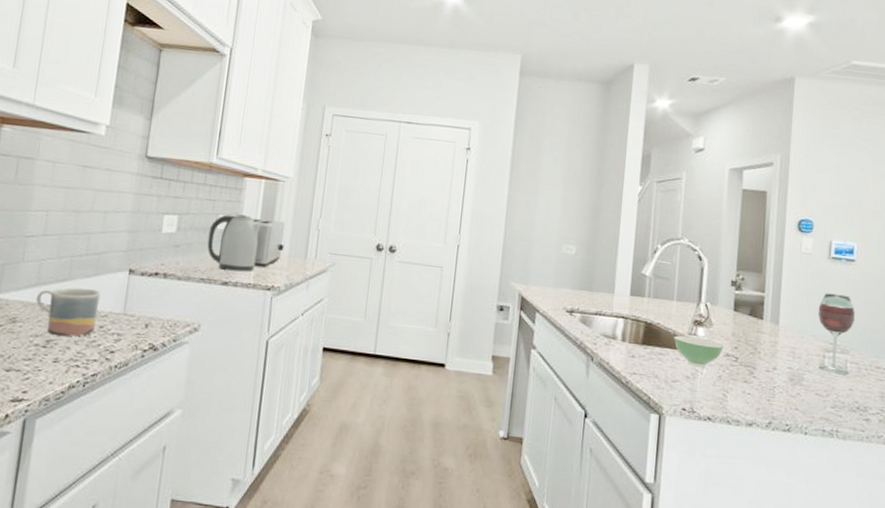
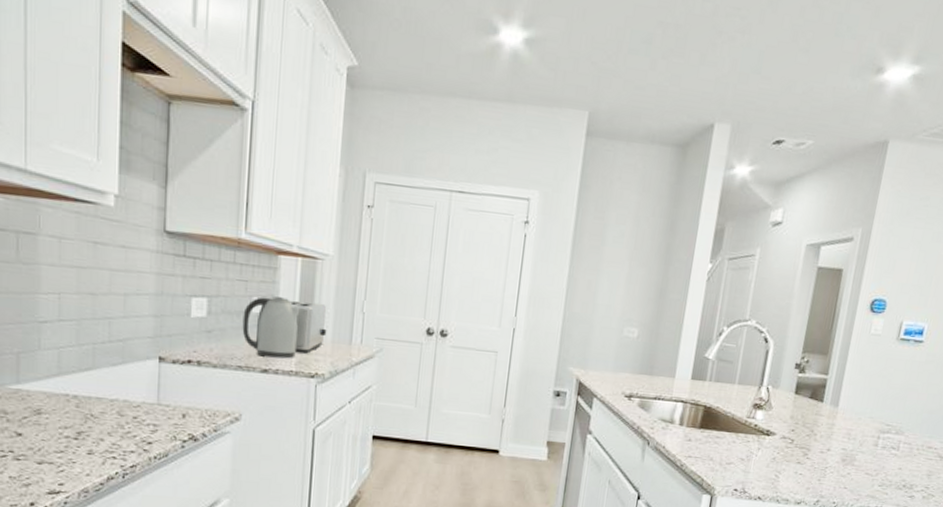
mug: present [35,287,101,337] -> none [59,377,130,428]
bowl: present [673,335,724,368] -> none [731,419,781,451]
wineglass: present [818,293,855,375] -> none [871,375,916,455]

